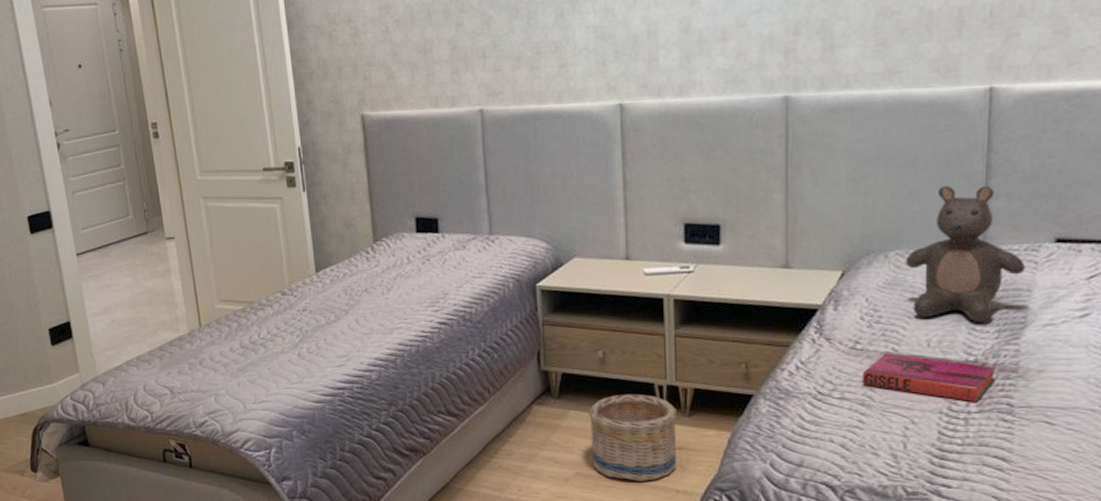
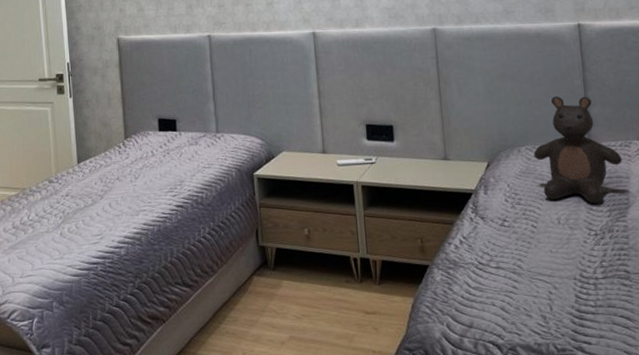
basket: present [589,393,676,481] -> none [299,265,372,343]
hardback book: present [861,353,996,402] -> none [511,229,612,269]

